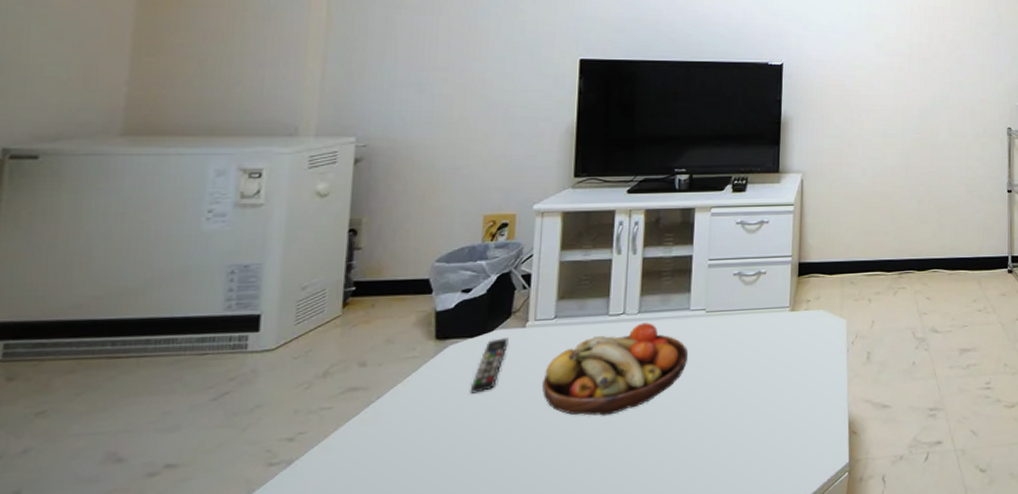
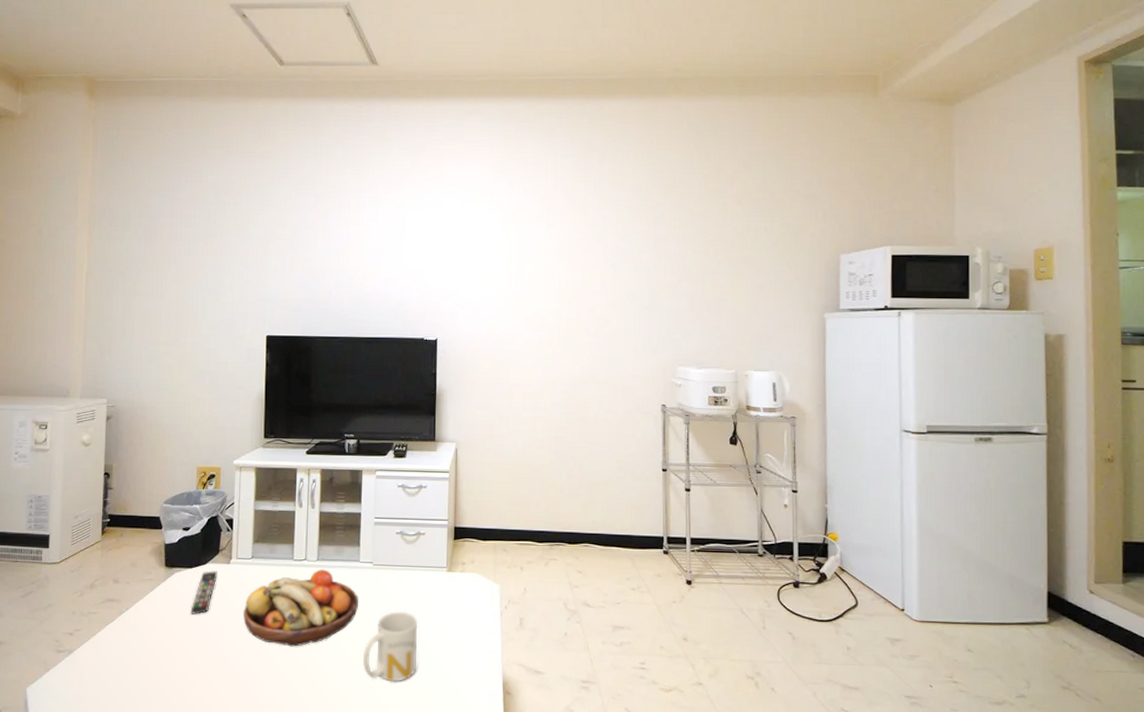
mug: none [692,360,756,439] -> present [363,611,417,682]

